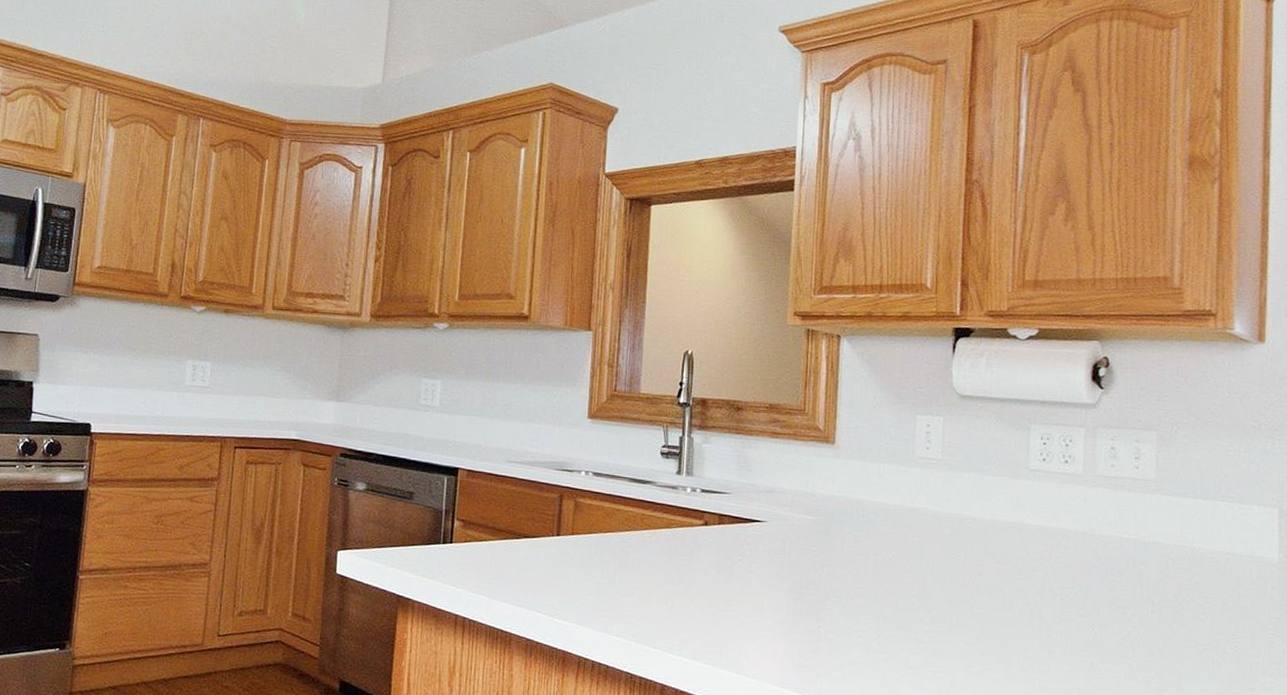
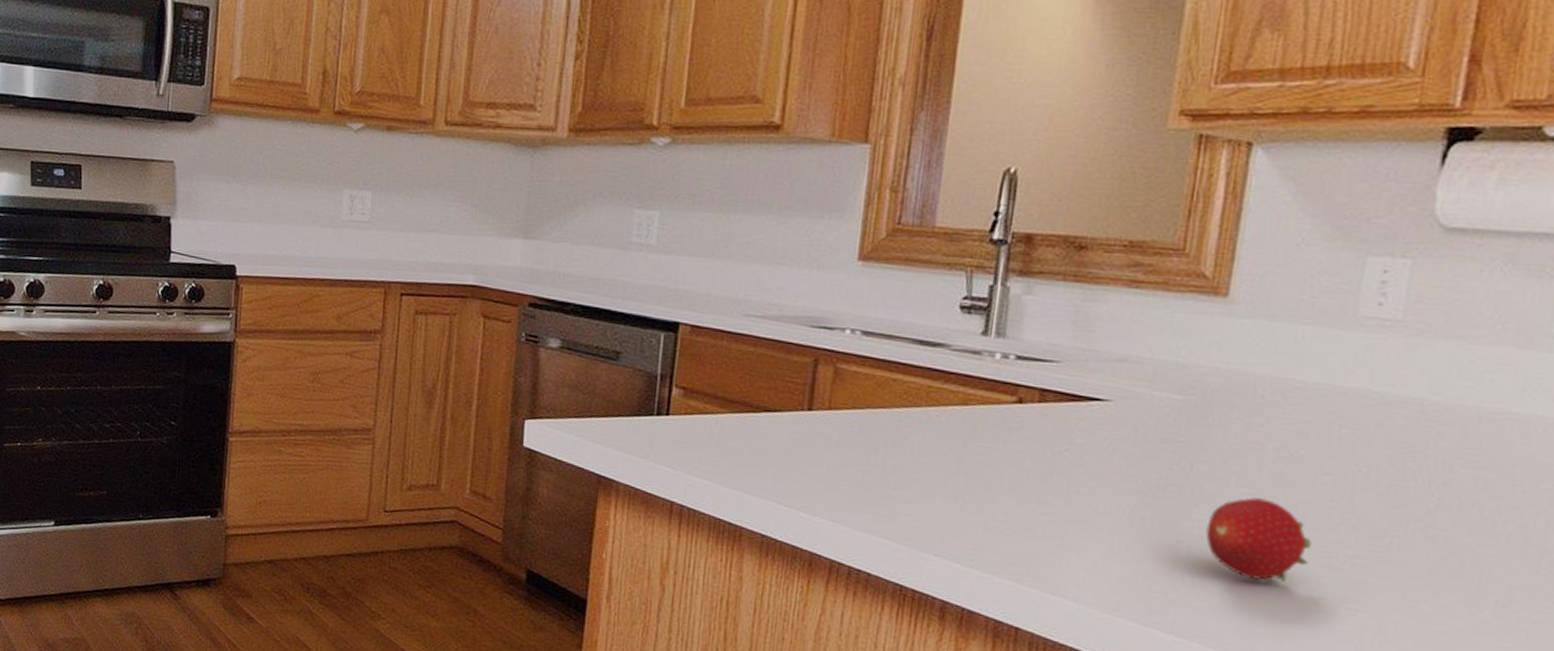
fruit: none [836,591,904,654] -> present [1205,497,1313,581]

